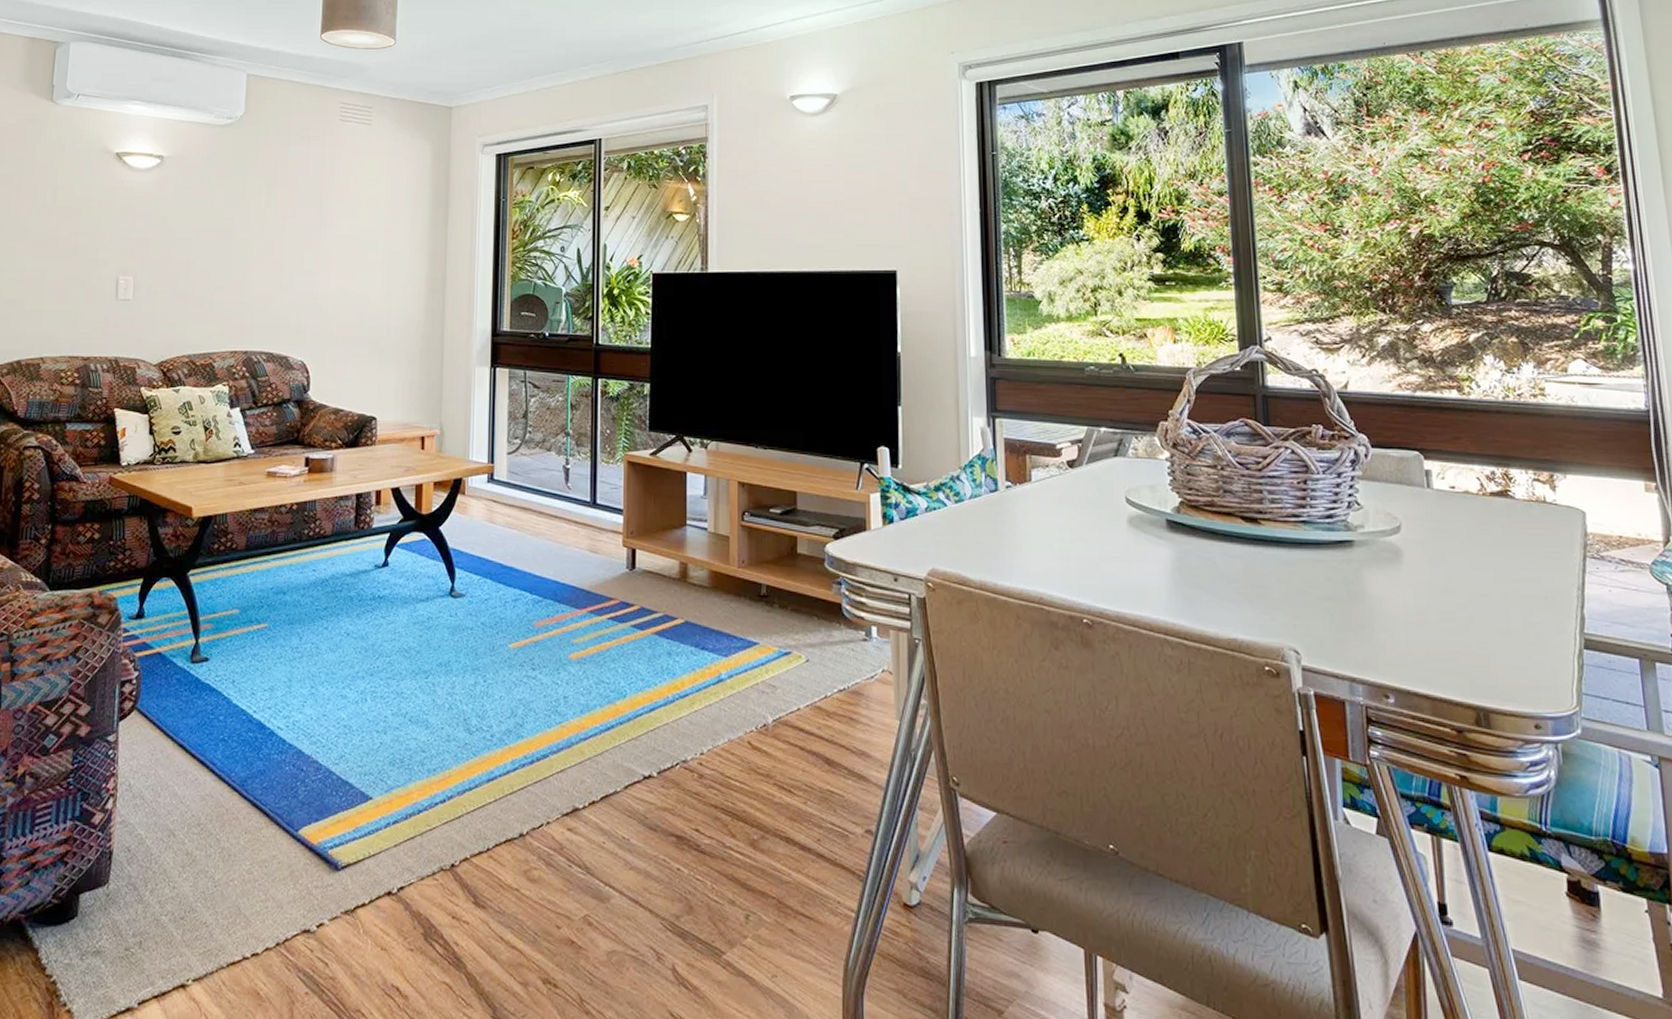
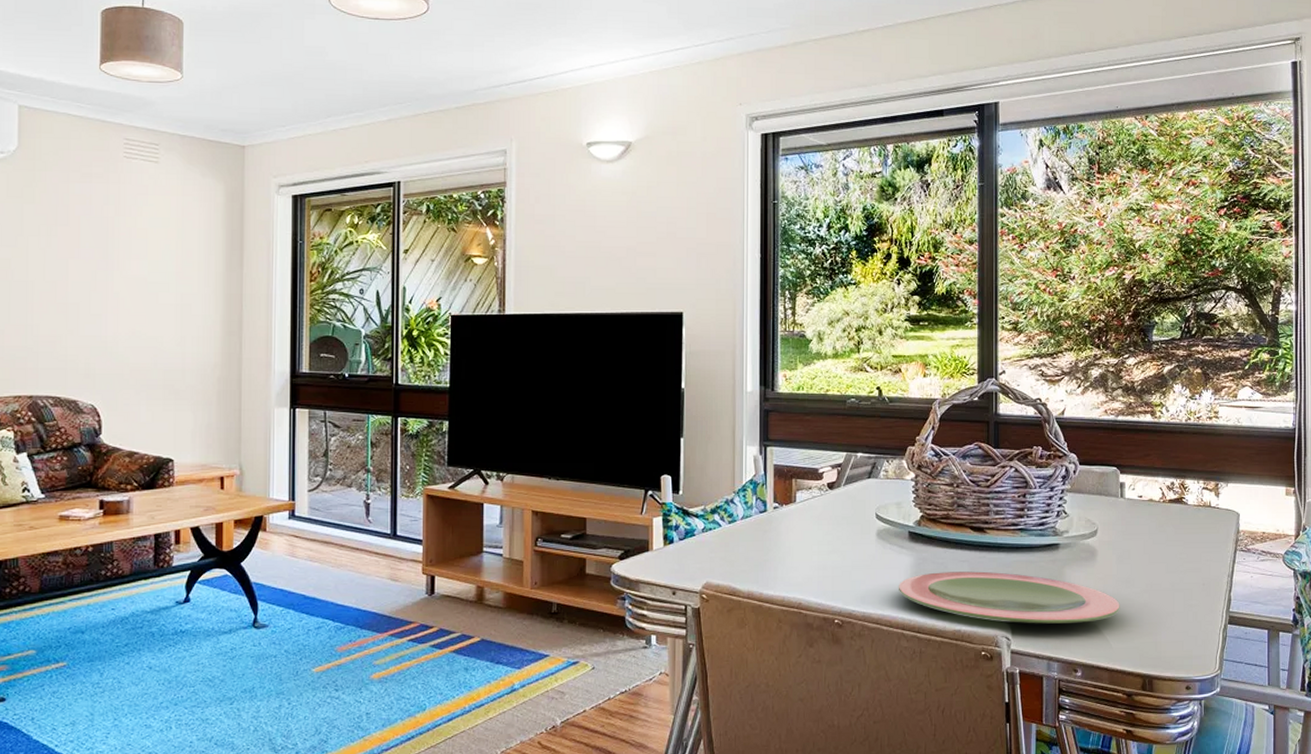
plate: none [1157,568,1440,638] -> present [898,571,1121,624]

